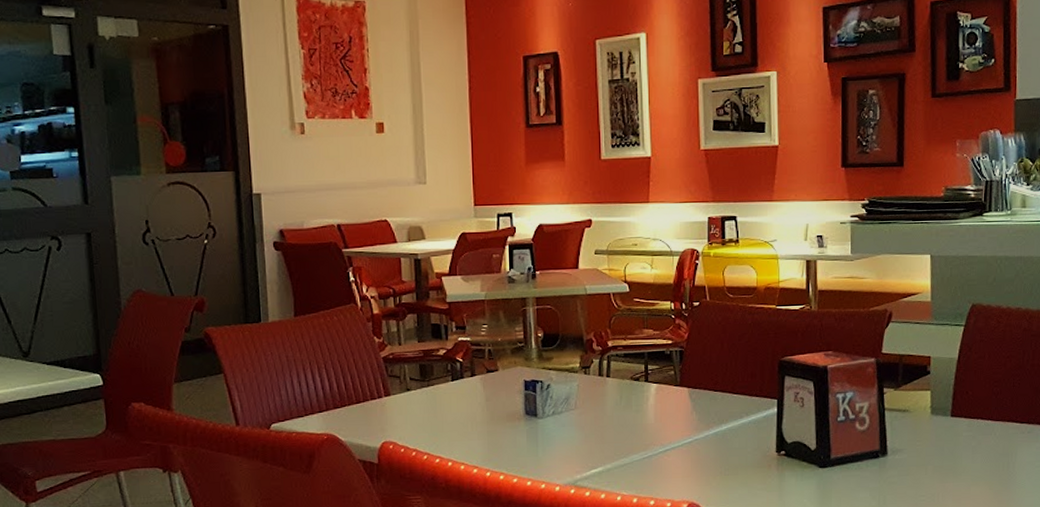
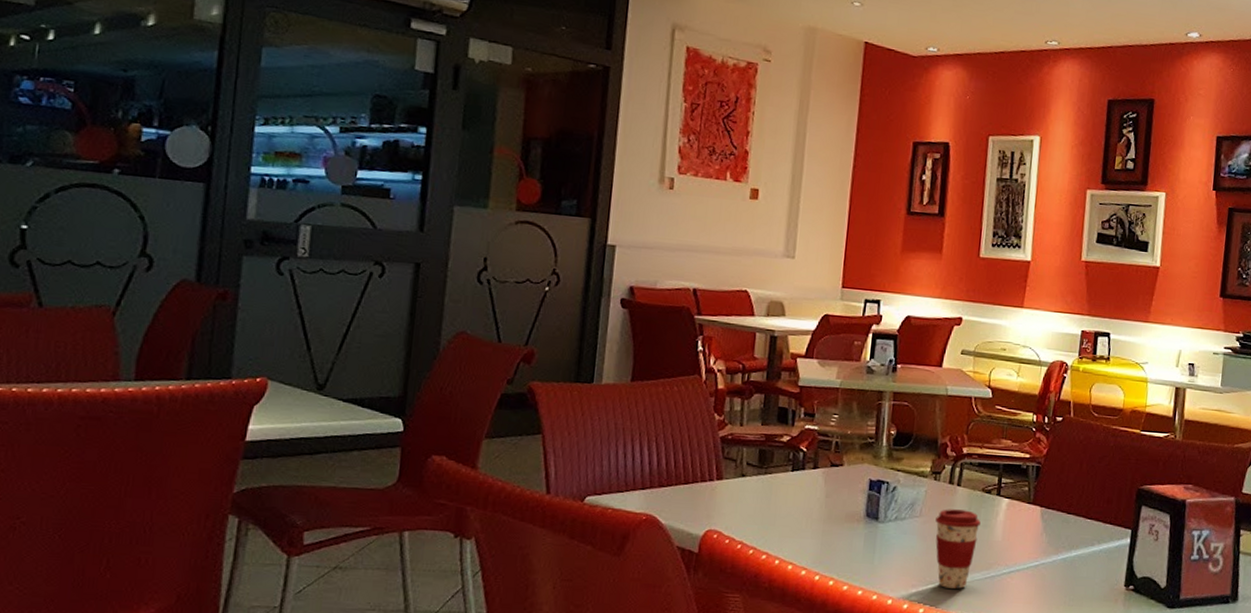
coffee cup: none [590,398,633,472] -> present [935,509,981,590]

